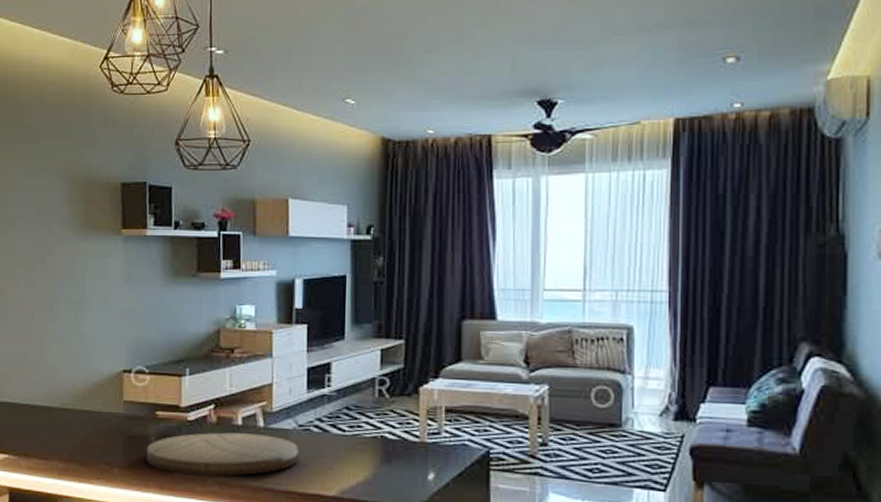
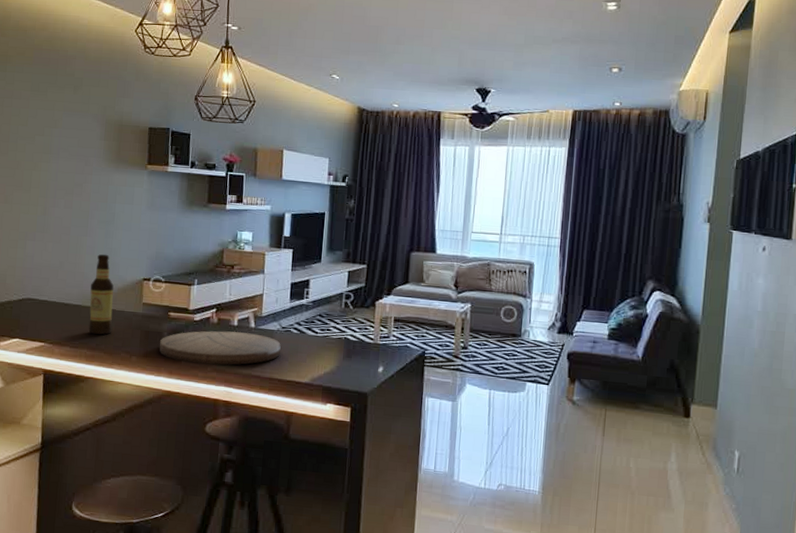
bottle: none [60,342,89,443] -> present [88,254,114,335]

